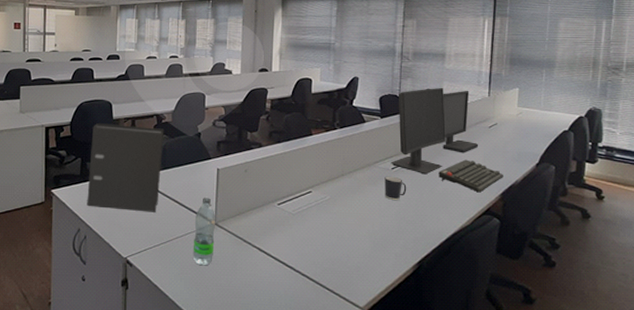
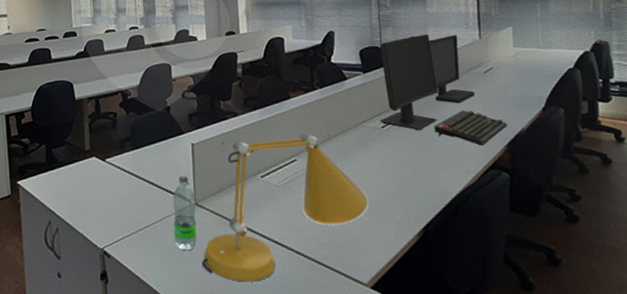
binder: present [87,123,164,212] -> none [54,105,132,197]
table lamp: none [216,168,372,298] -> present [202,133,368,282]
mug: present [384,176,407,201] -> none [375,135,401,163]

